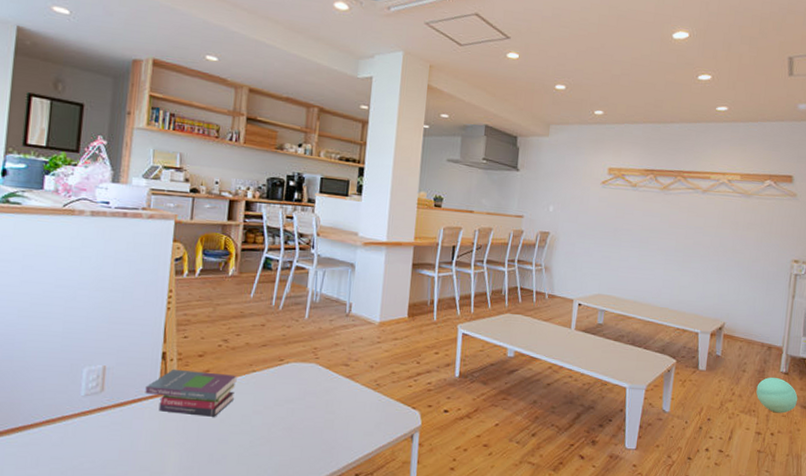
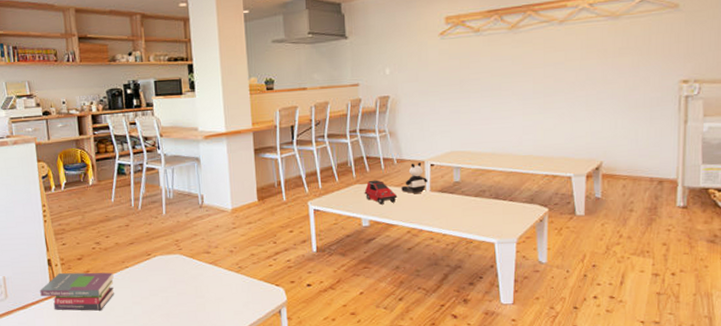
toy car: none [513,311,545,337] -> present [364,180,398,205]
stuffed animal: none [548,300,575,331] -> present [400,163,429,194]
ball: present [756,377,798,413] -> none [648,213,701,251]

